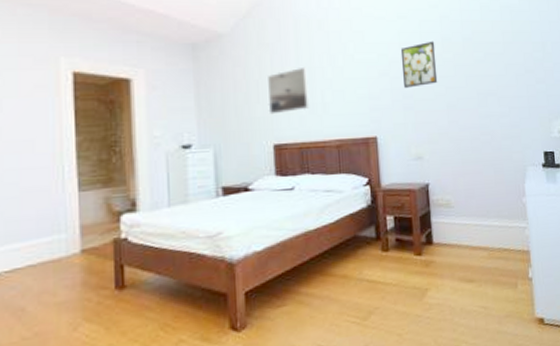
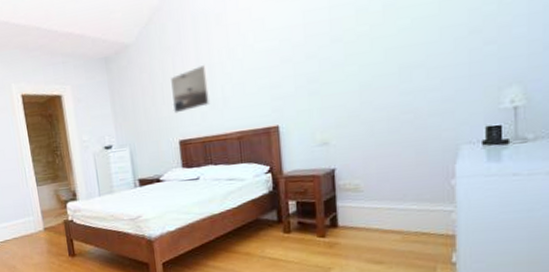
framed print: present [400,41,438,88] -> none [305,14,349,72]

